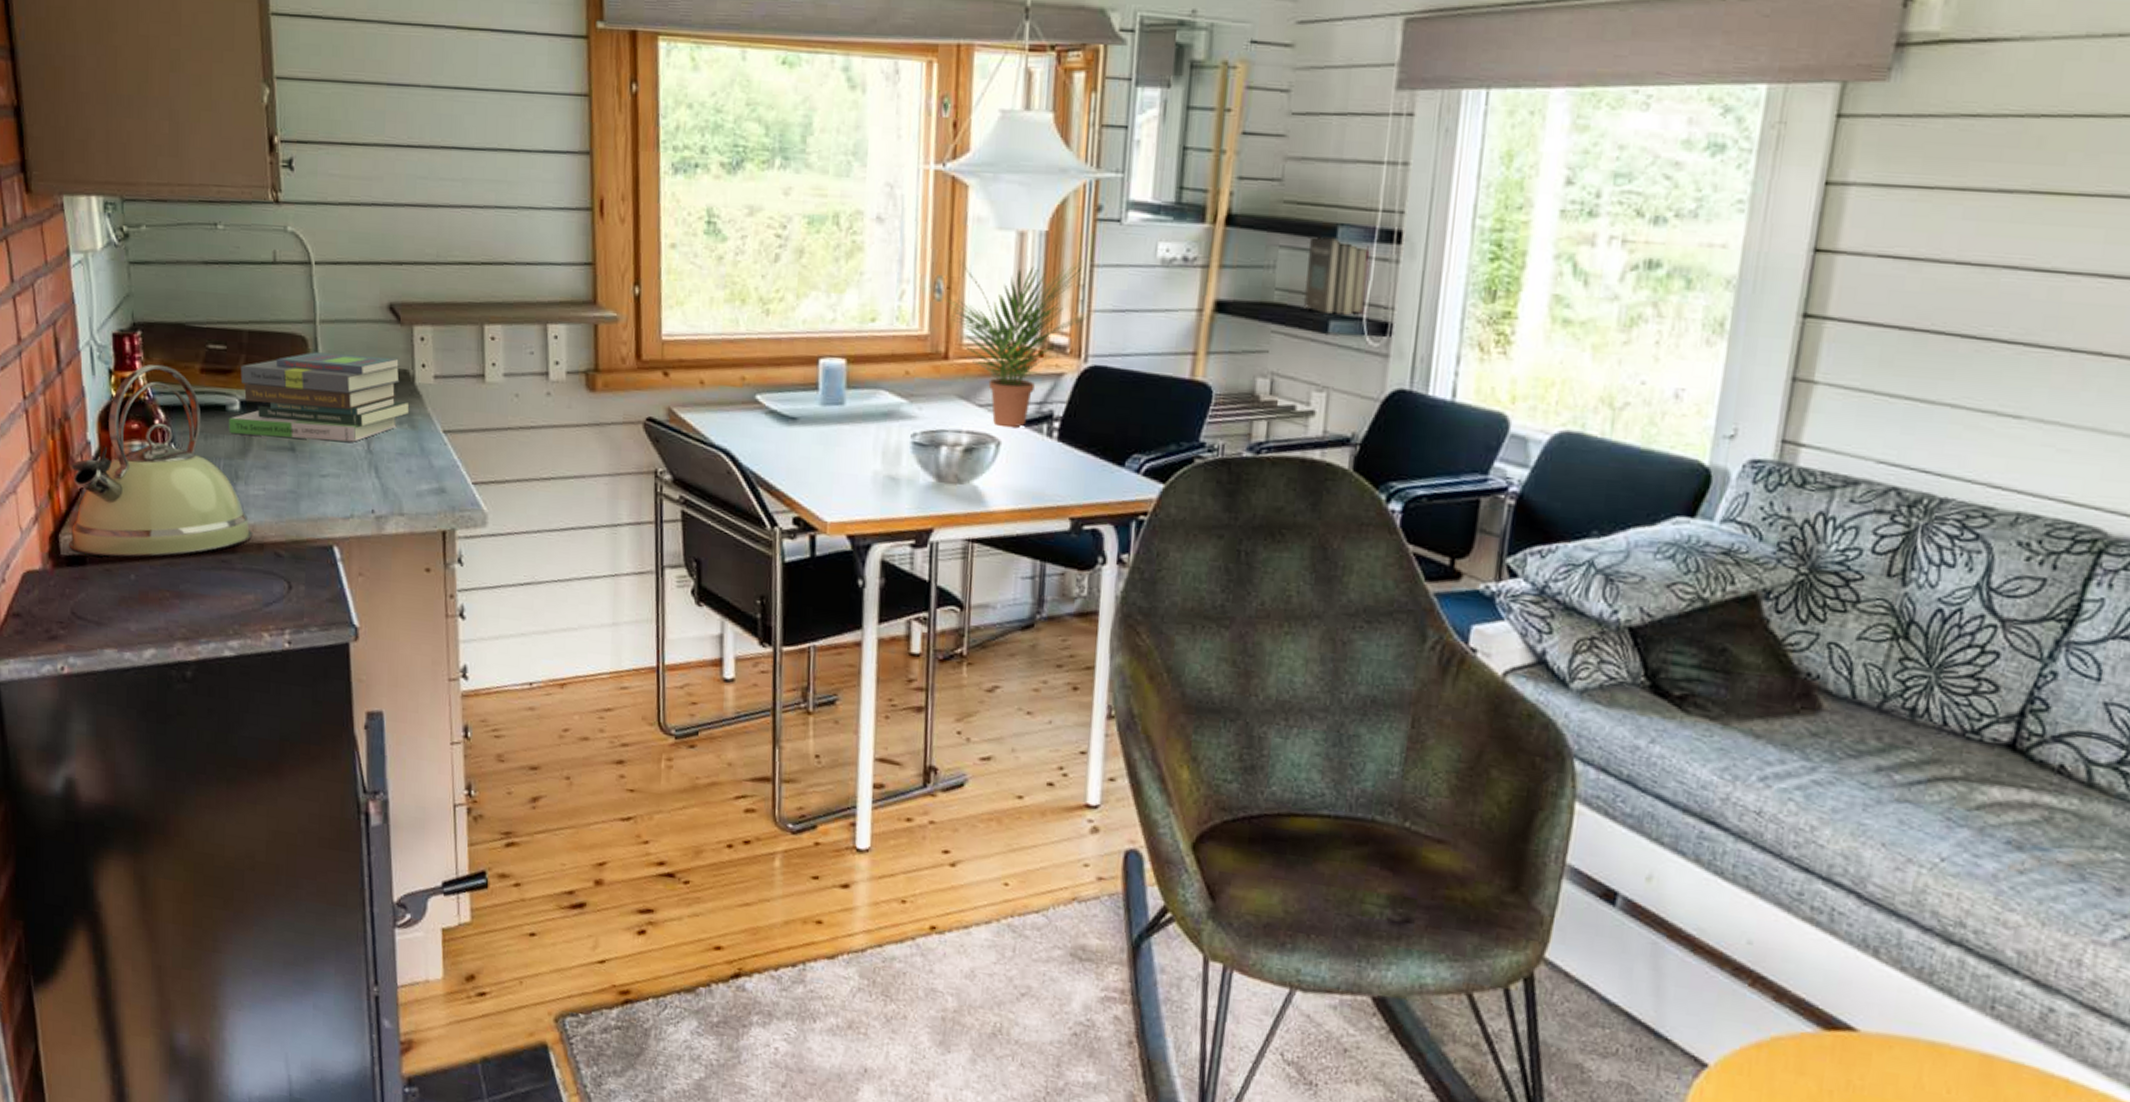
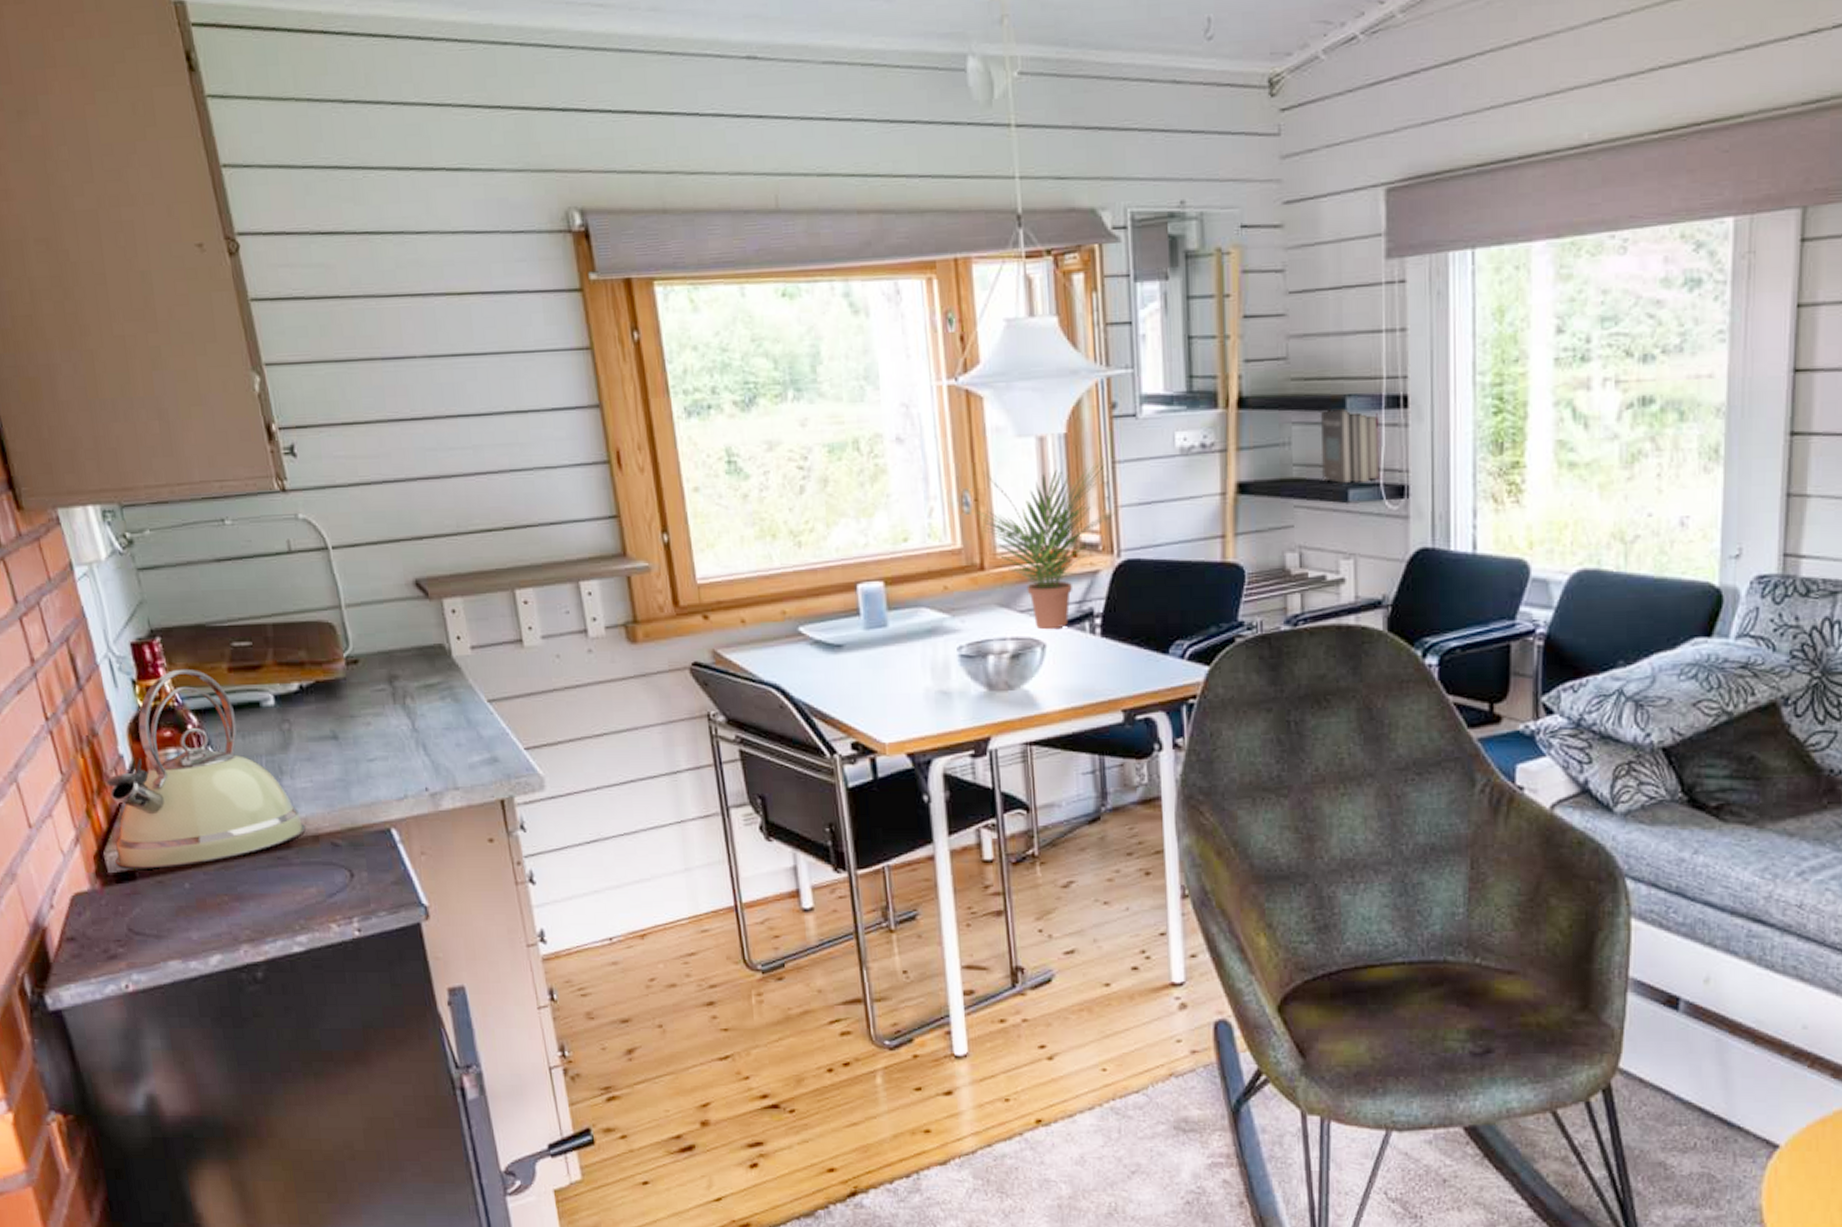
books: present [229,352,410,442] -> none [265,635,451,730]

